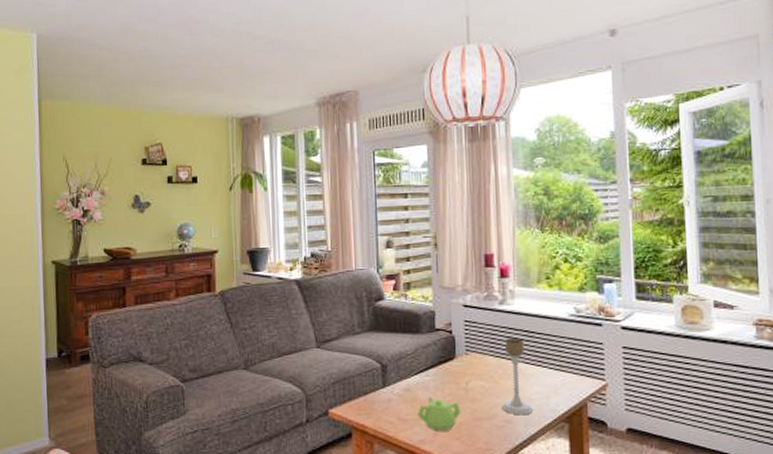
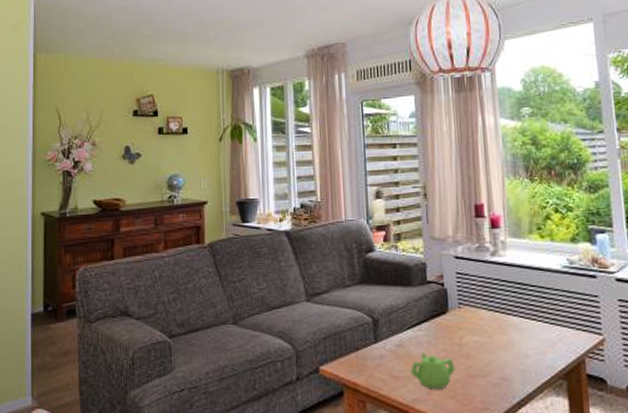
candle holder: present [502,338,532,415] -> none [497,290,529,372]

